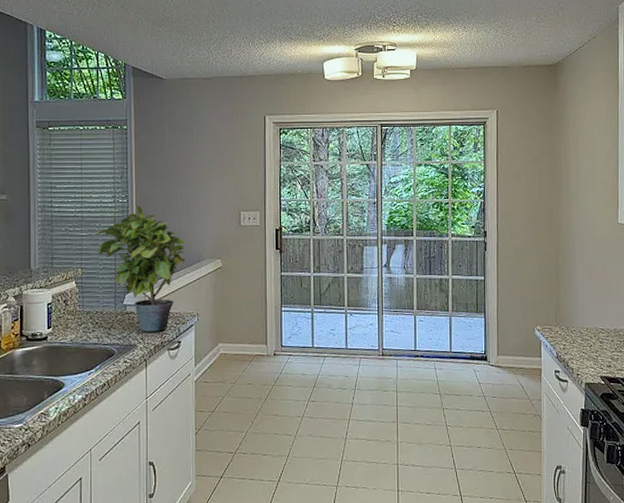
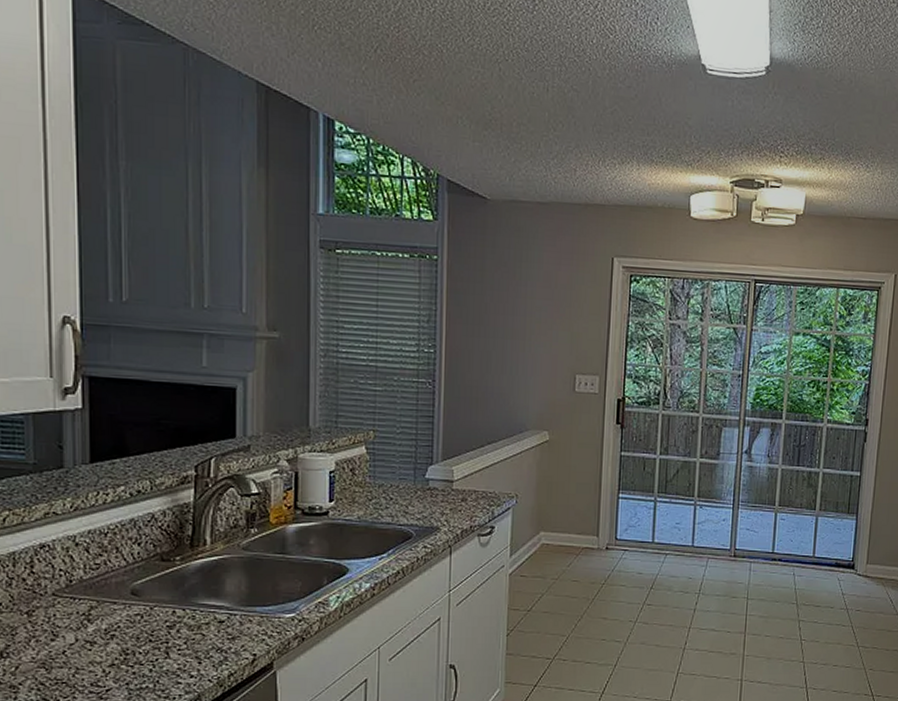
potted plant: present [94,205,186,332] -> none [391,357,507,513]

